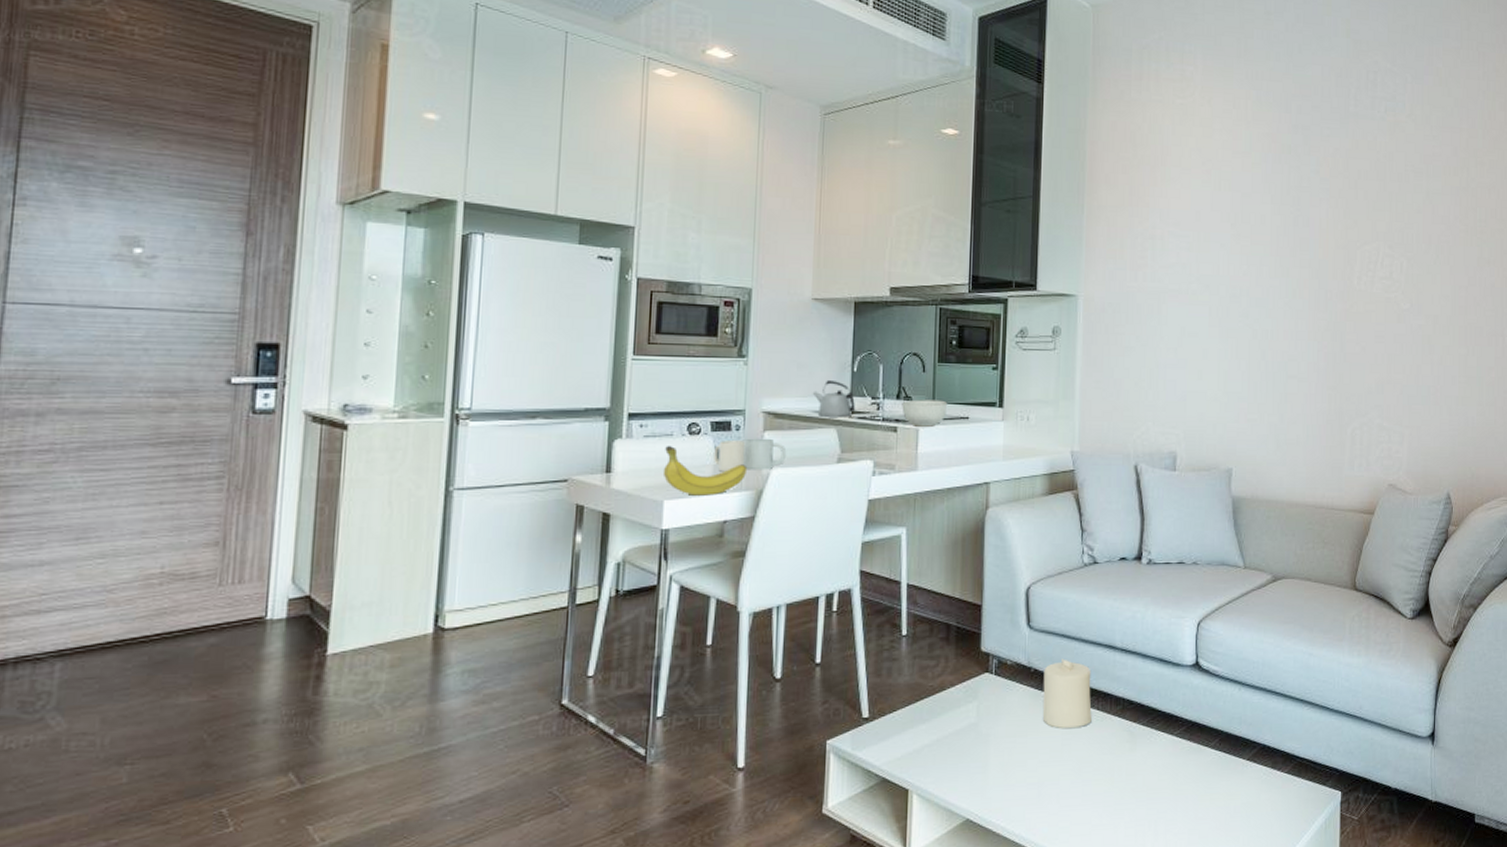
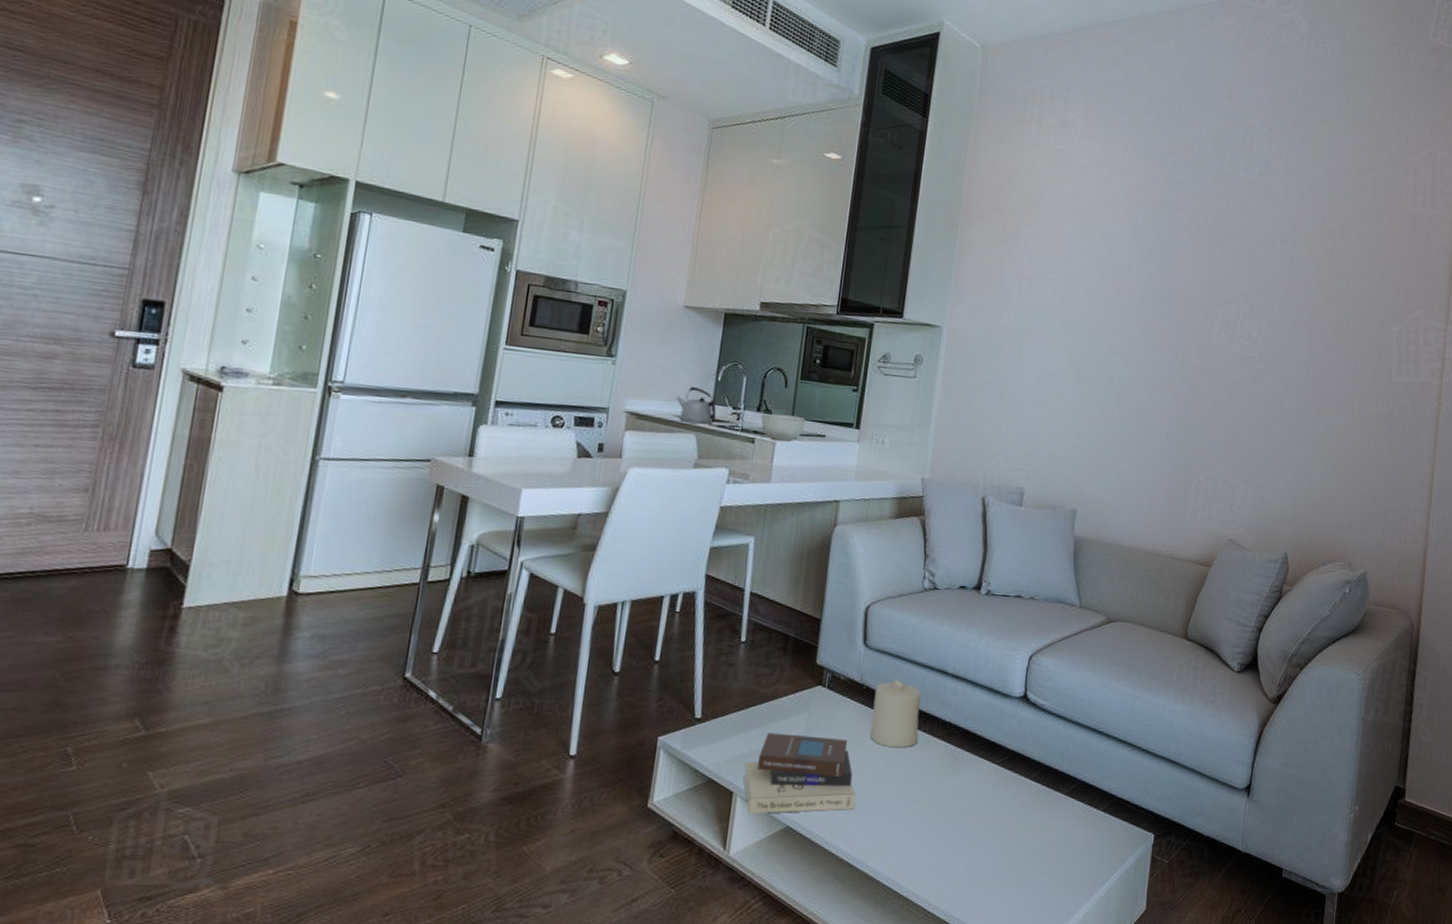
fruit: present [662,446,748,496] -> none [523,436,606,488]
cup: present [714,441,746,473] -> none [574,436,607,468]
mug: present [743,438,787,470] -> none [602,436,646,469]
books: none [918,724,1033,811] -> present [743,733,856,815]

